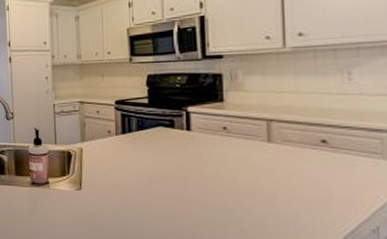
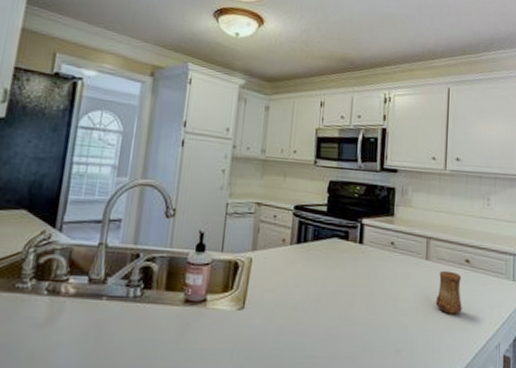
cup: none [284,152,321,196] -> present [435,270,462,314]

